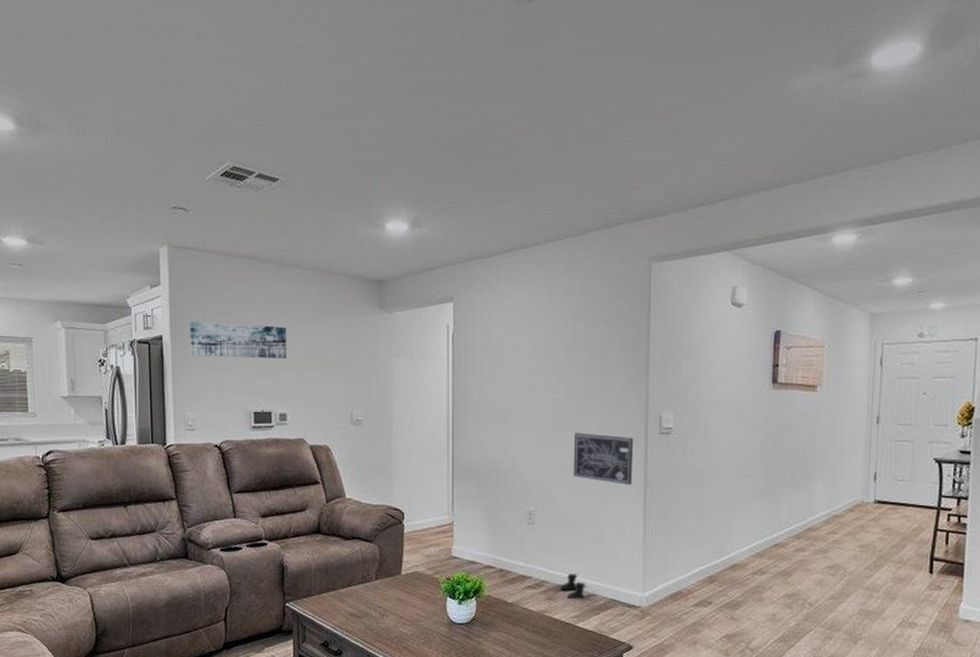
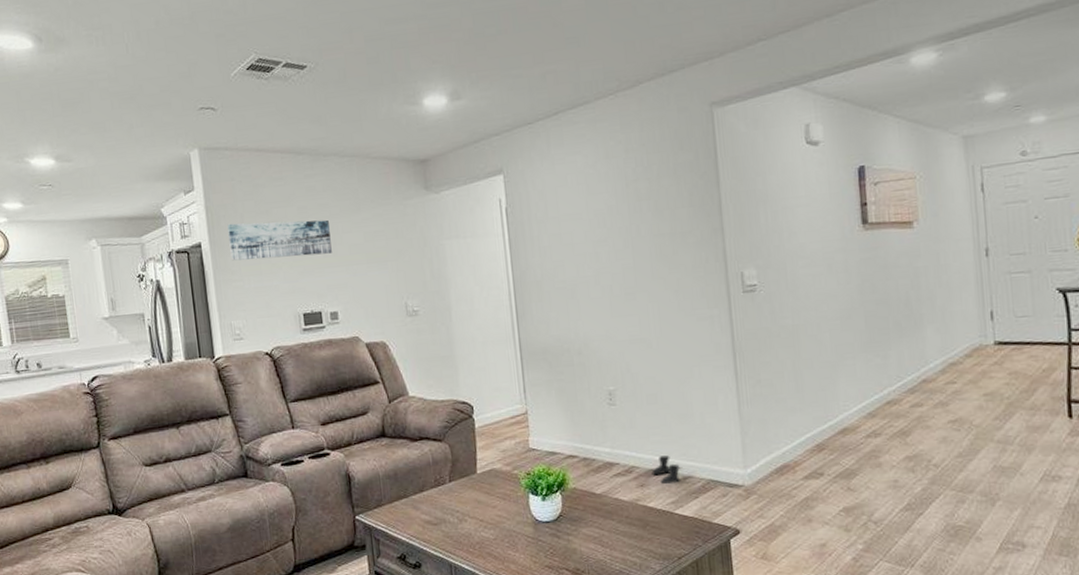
wall art: present [573,433,634,485] -> none [649,299,718,352]

